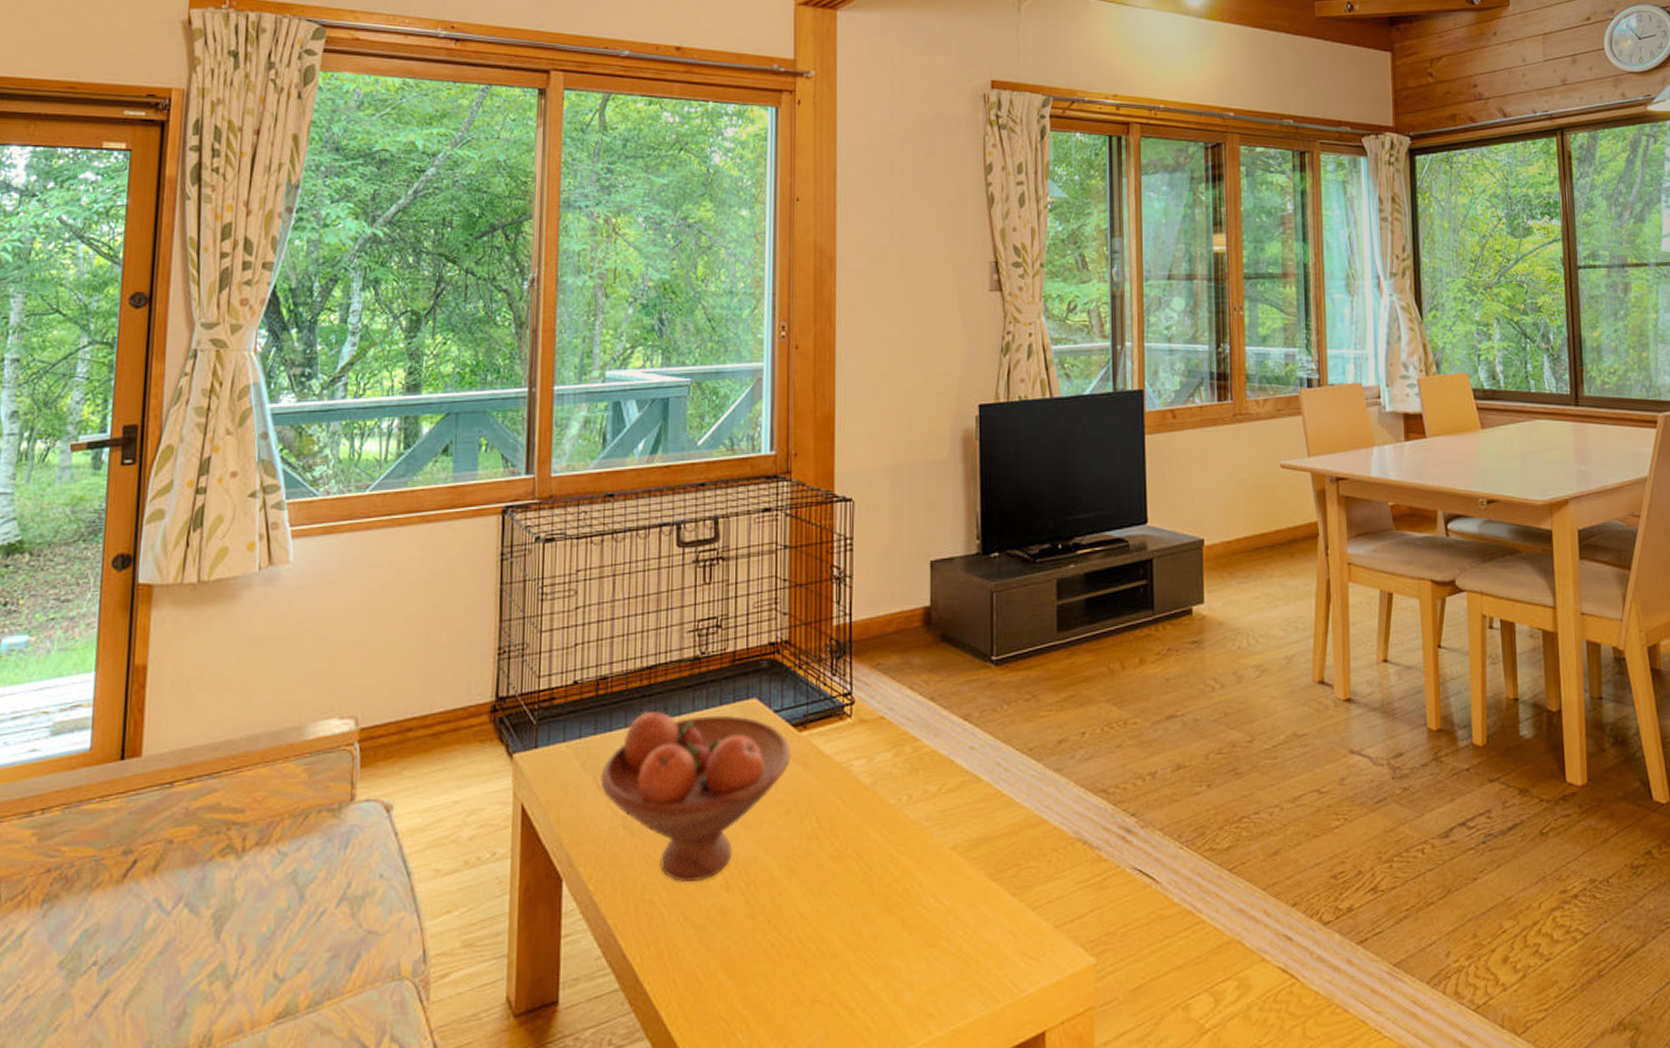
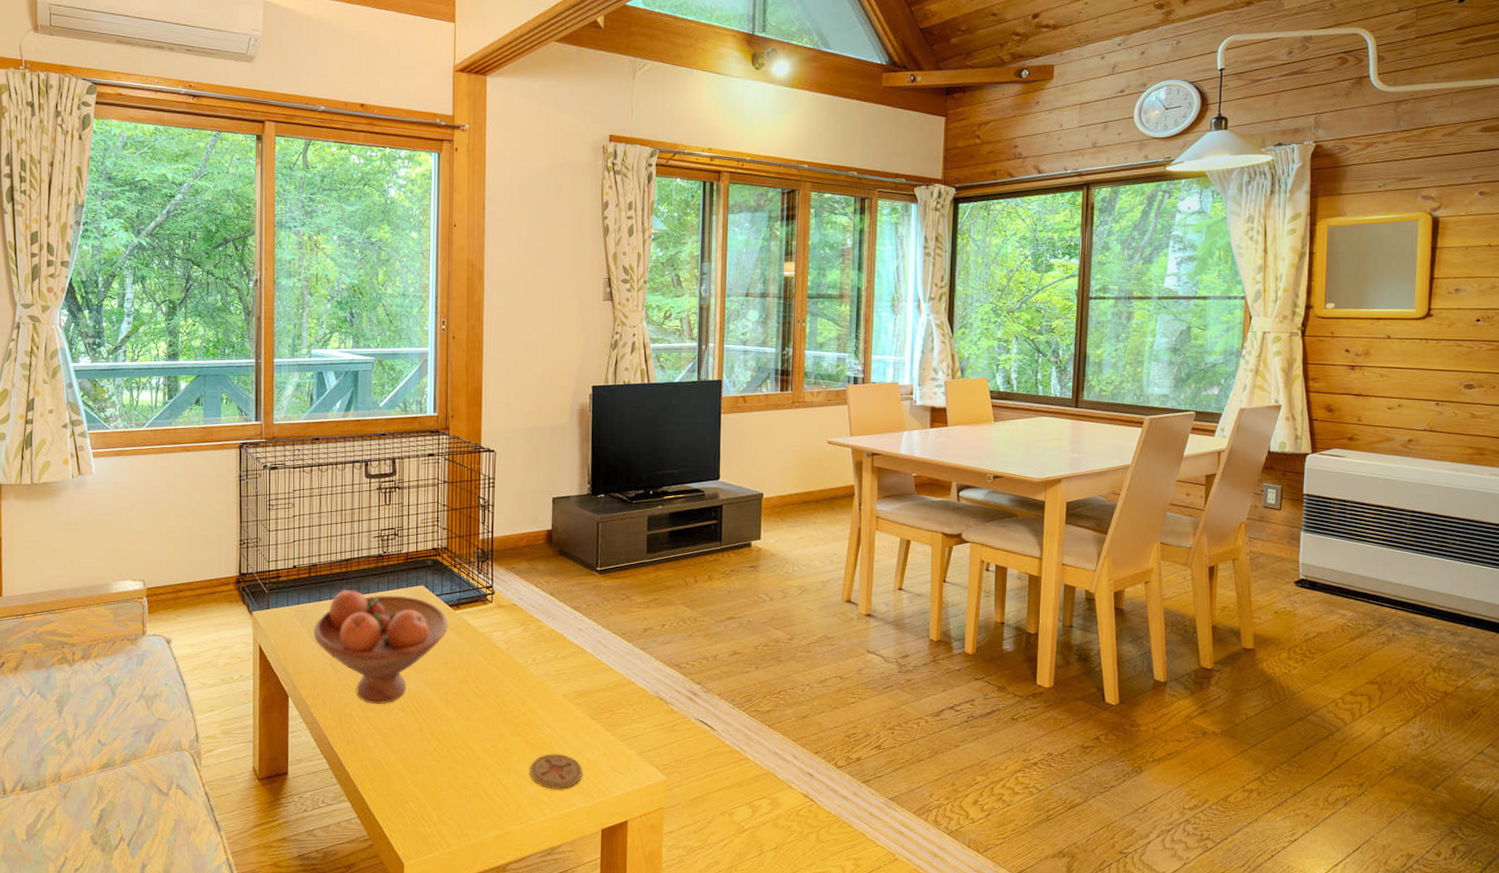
coaster: none [907,936,982,994] -> present [530,753,583,790]

